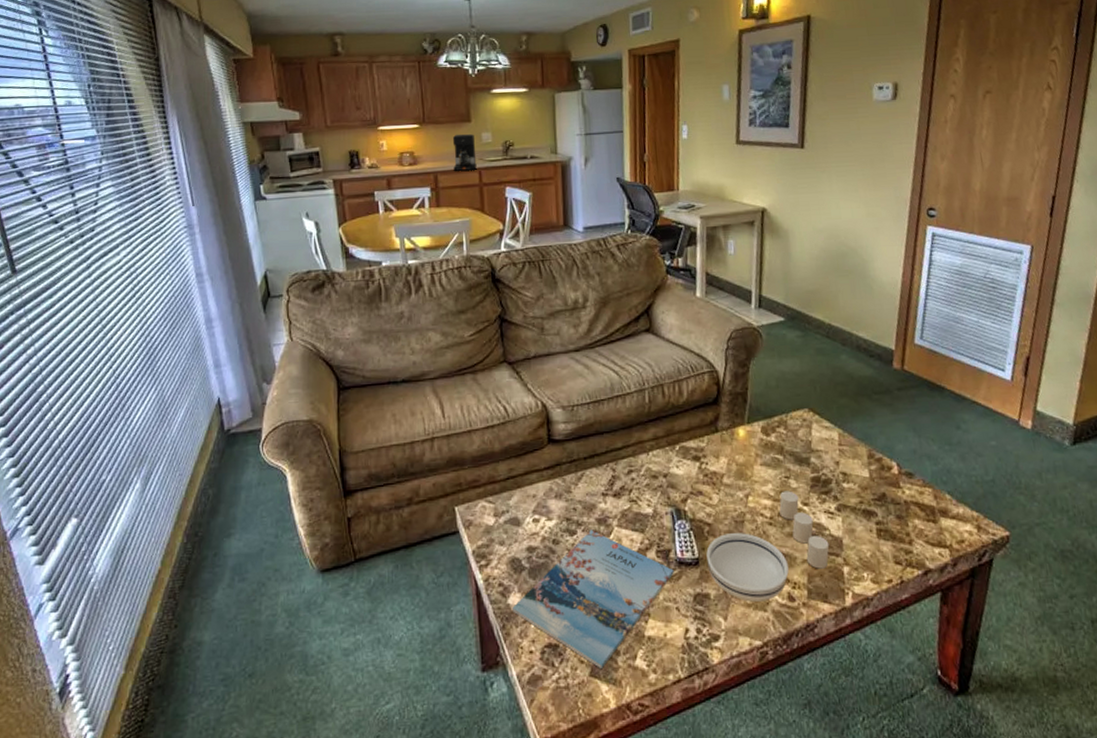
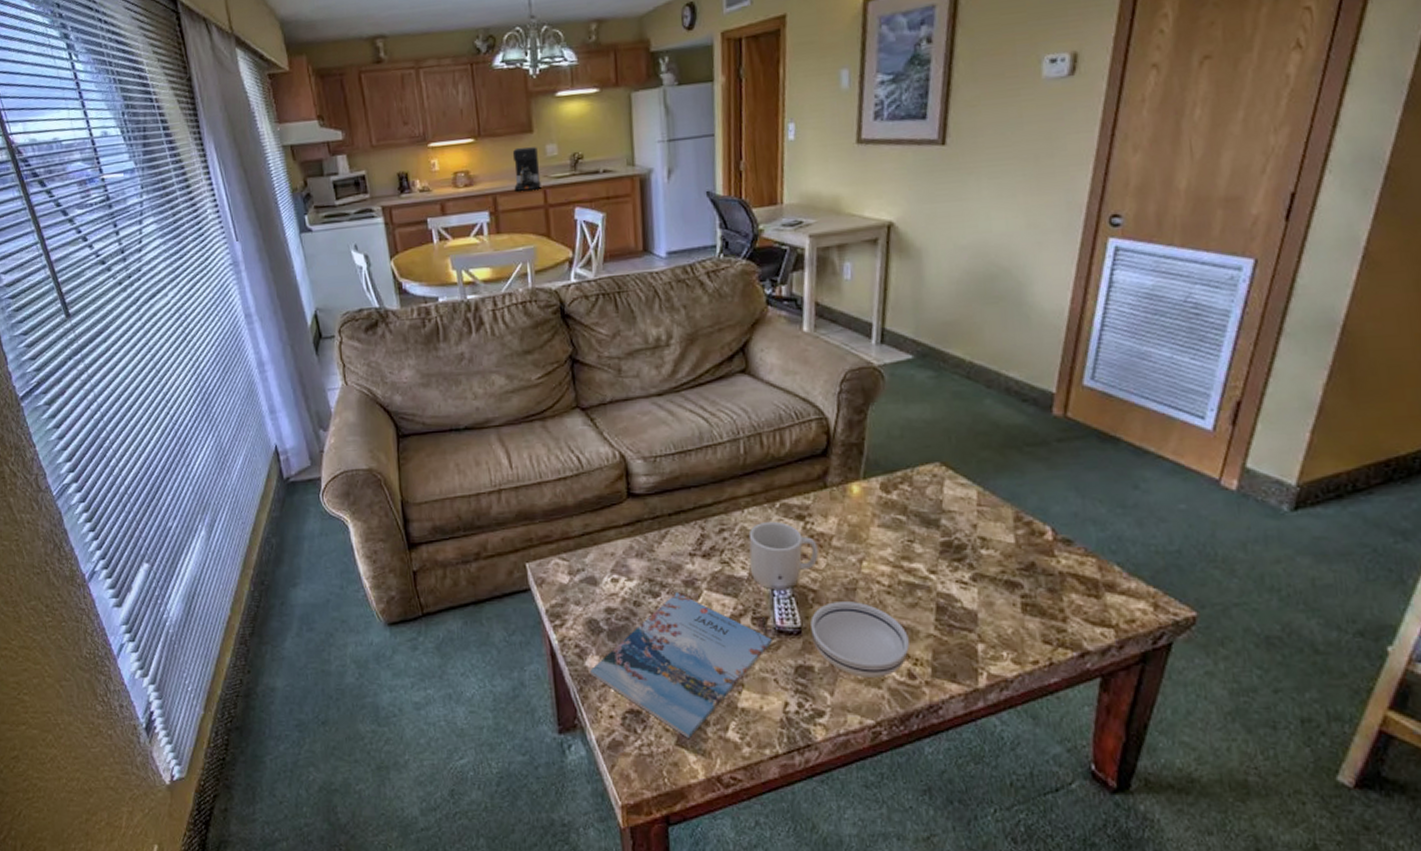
mug: none [653,462,712,525] -> present [748,521,818,591]
candle: present [779,491,830,569] -> none [900,556,961,645]

